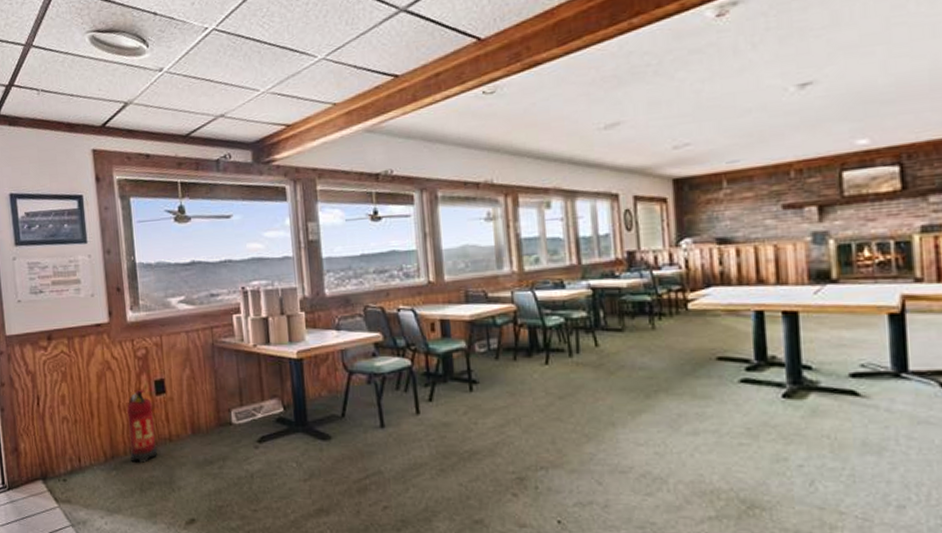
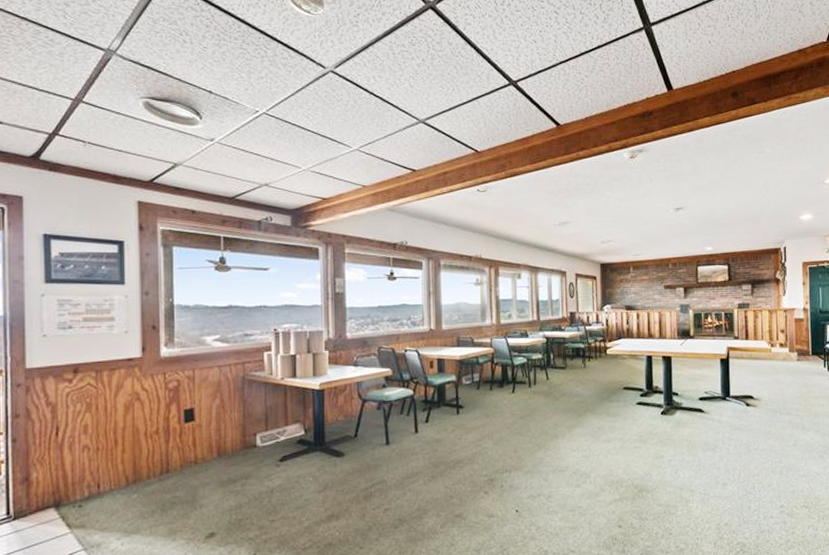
fire extinguisher: present [126,389,157,464] -> none [153,417,181,486]

